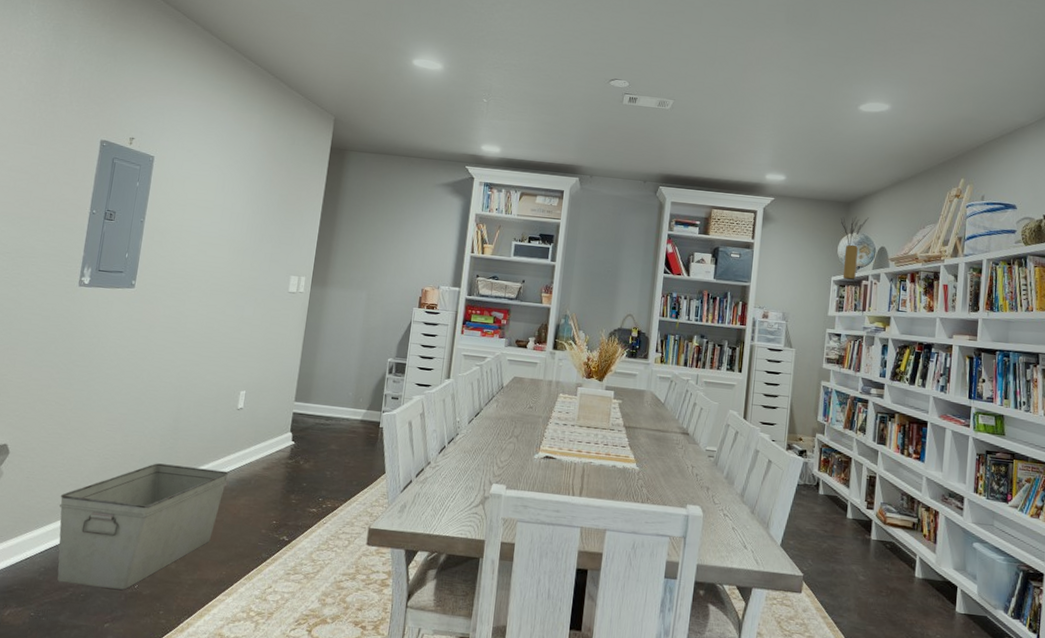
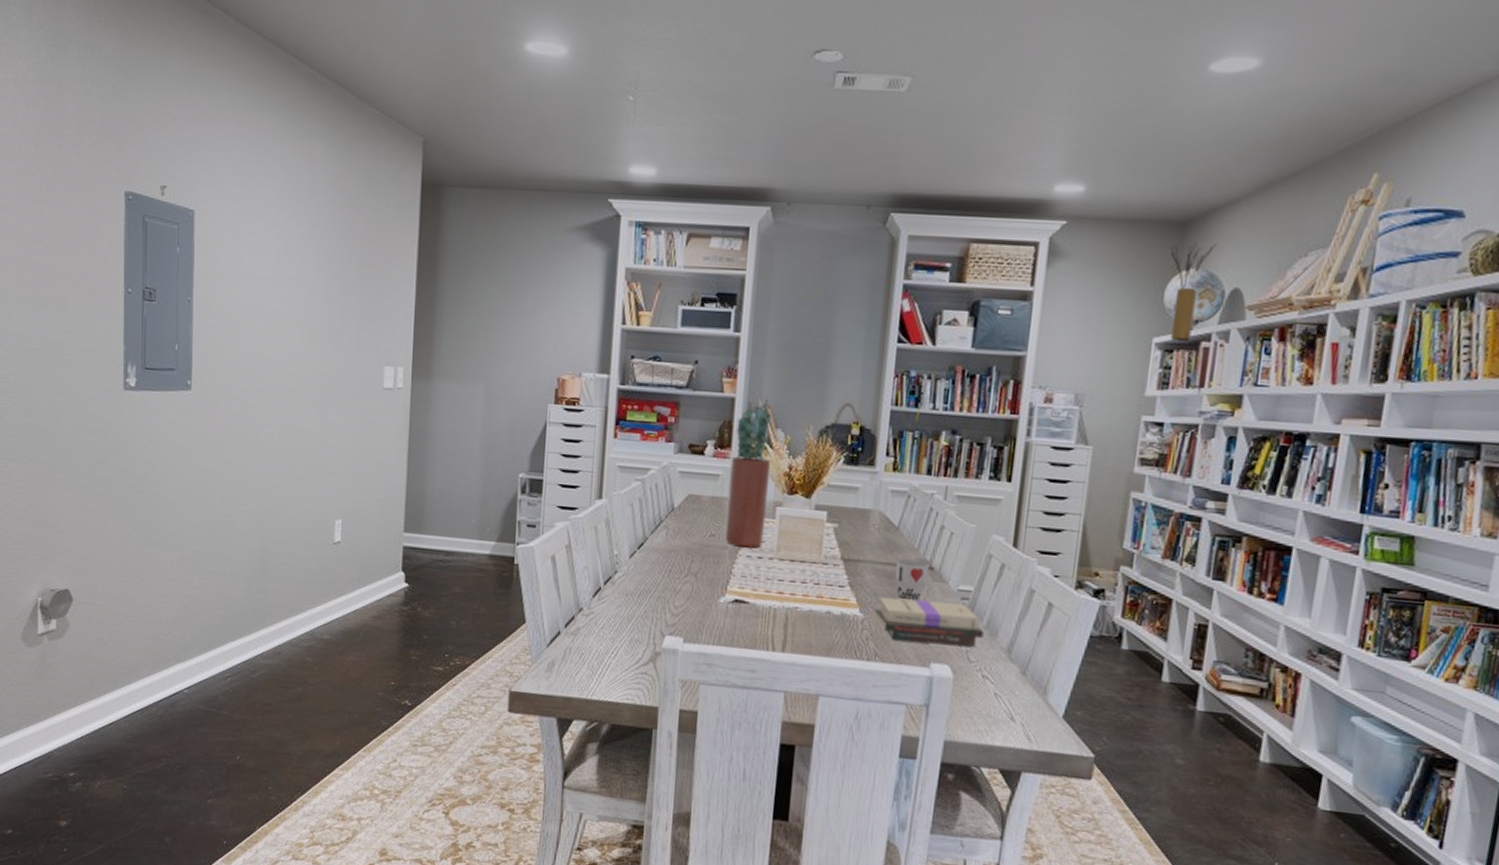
storage bin: present [57,463,229,590] -> none [137,611,332,761]
vase: none [540,309,577,418] -> present [724,399,772,548]
books: none [645,454,724,493] -> present [872,596,984,648]
cup: none [661,427,686,459] -> present [894,559,929,602]

